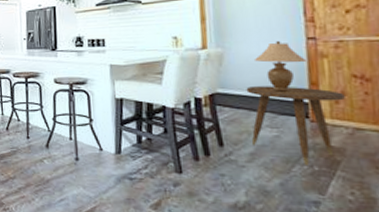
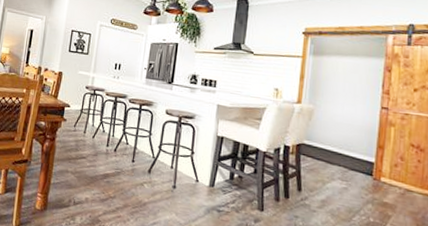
side table: present [246,86,345,167] -> none [324,142,403,218]
table lamp: present [255,40,308,92] -> none [338,105,379,151]

